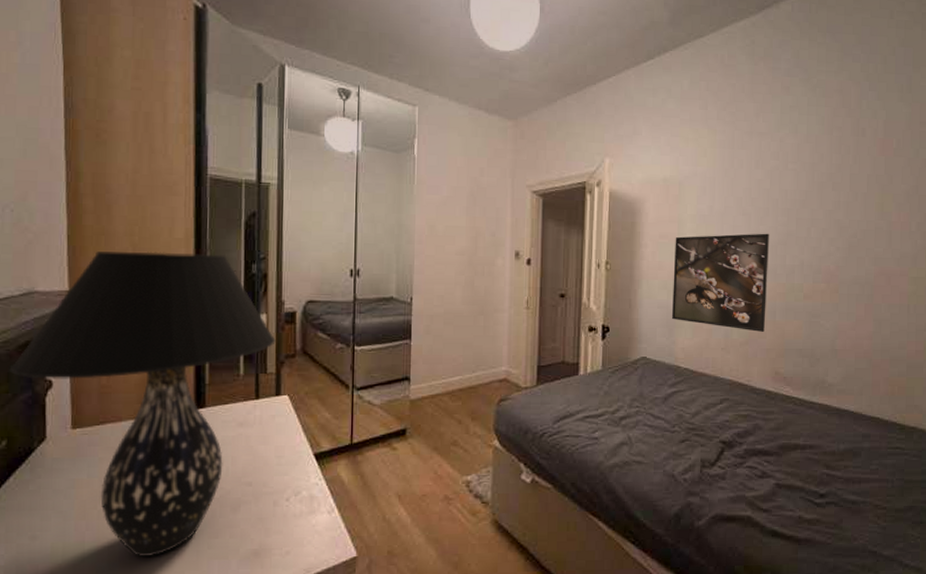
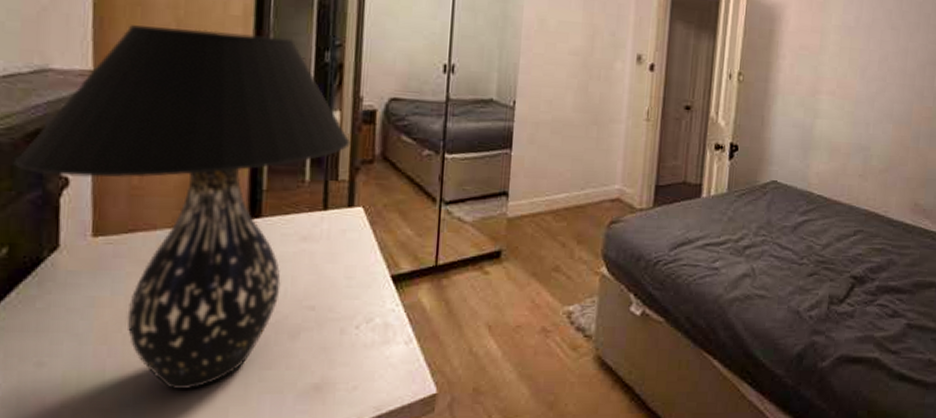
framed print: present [672,233,770,332] -> none [808,48,919,159]

